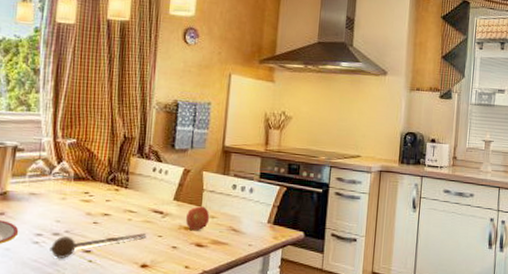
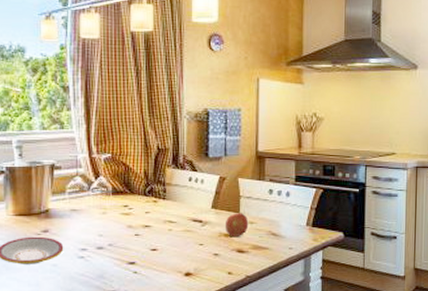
spoon: present [50,233,146,258] -> none [95,243,187,271]

